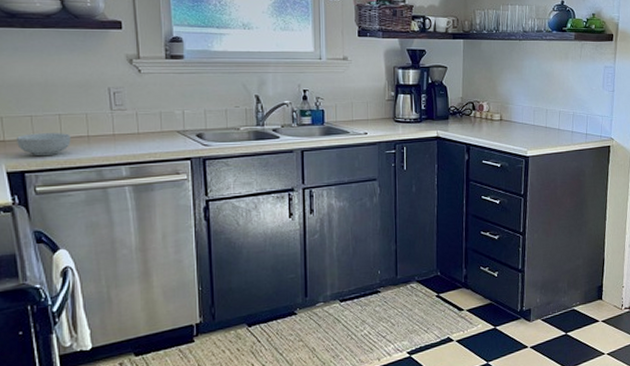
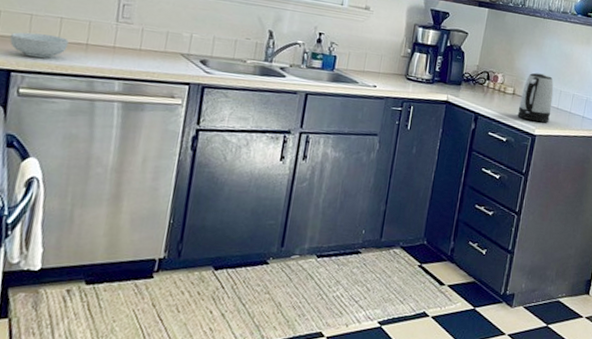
kettle: none [507,95,540,144] -> present [517,72,554,123]

